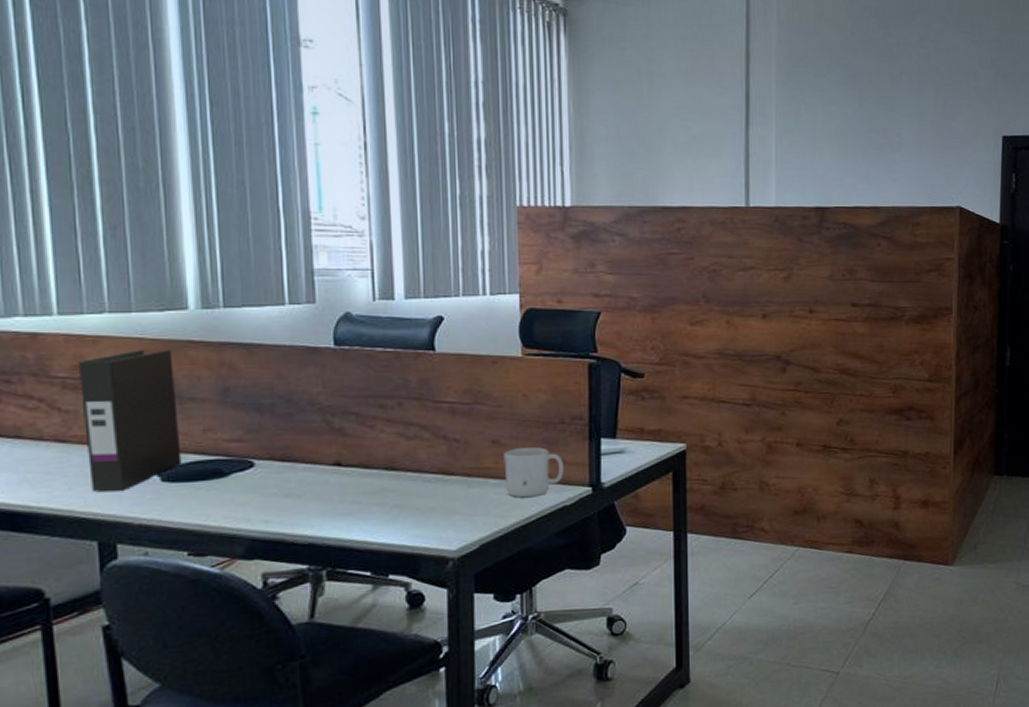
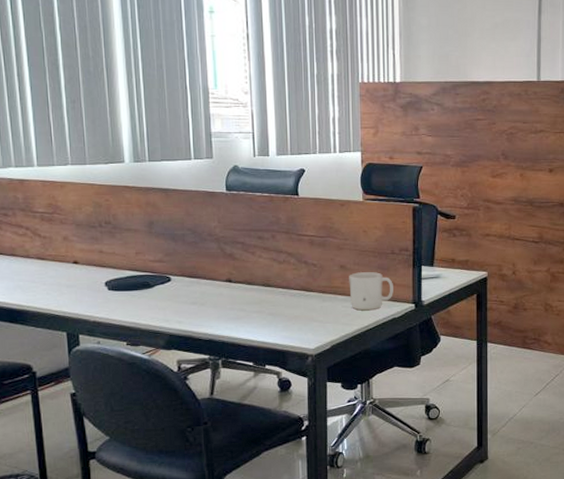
binder: present [77,350,182,491] -> none [51,193,122,296]

